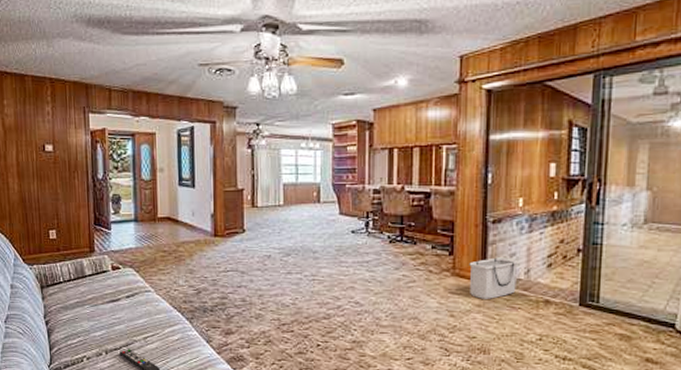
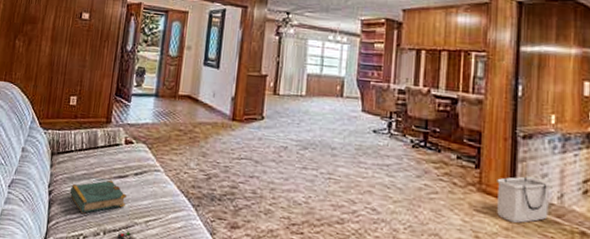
book: none [66,305,122,339] -> present [69,179,126,215]

